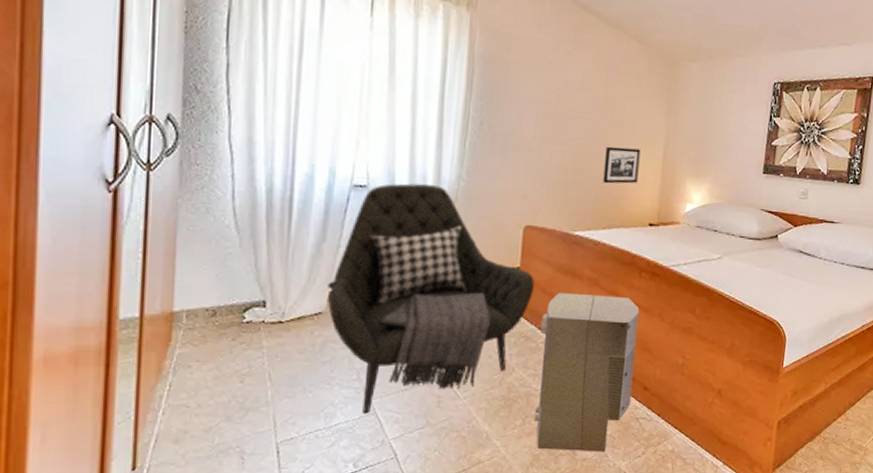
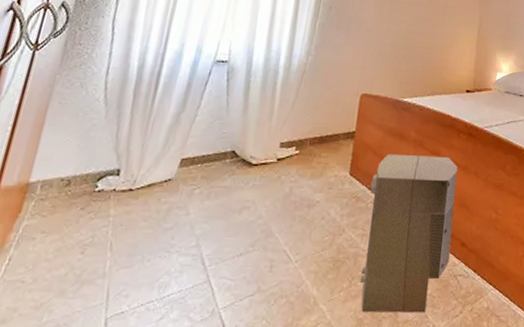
armchair: present [328,183,534,415] -> none [177,58,367,283]
picture frame: present [603,146,641,184] -> none [428,26,460,57]

